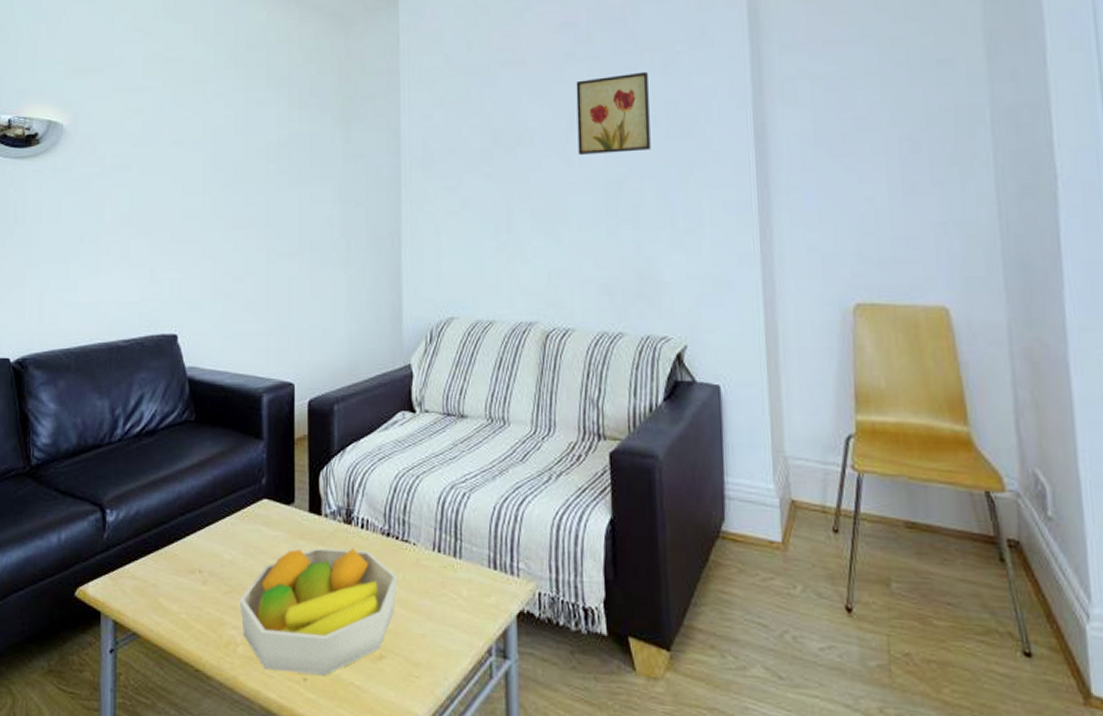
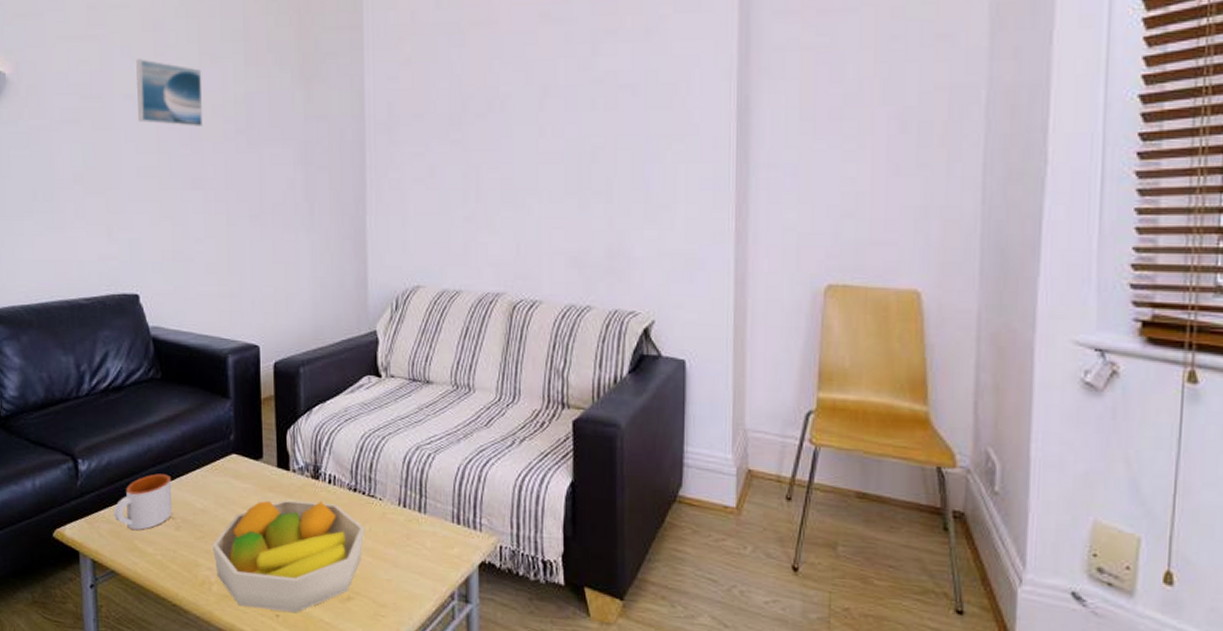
mug: none [138,523,201,587] -> present [113,473,173,531]
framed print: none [186,107,248,169] -> present [136,59,203,127]
wall art: present [576,71,651,156] -> none [551,36,628,125]

